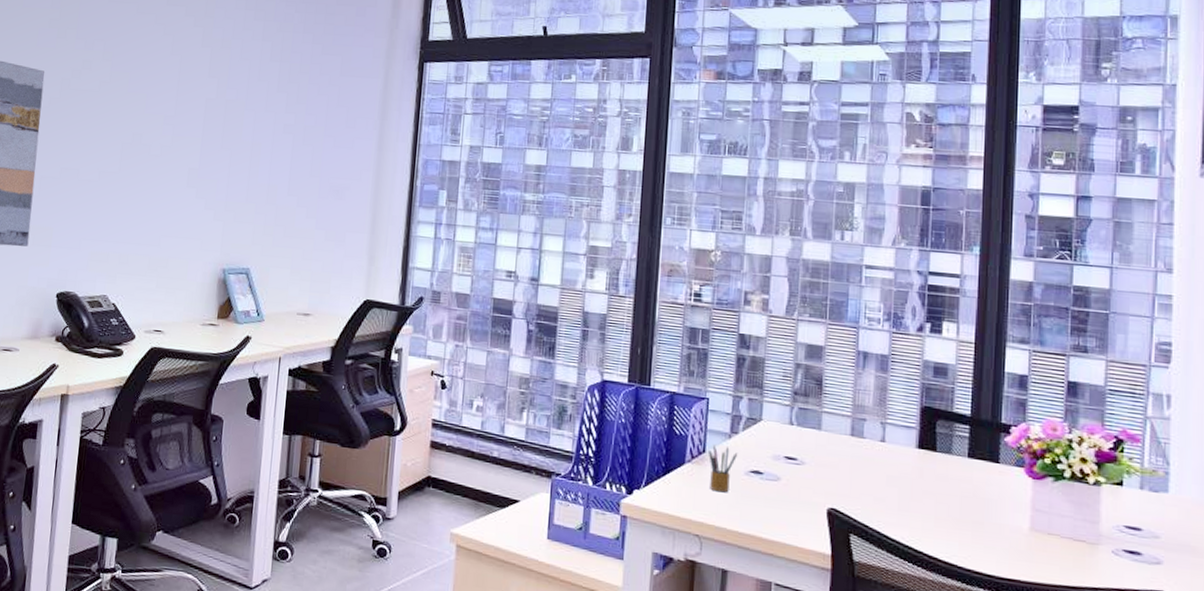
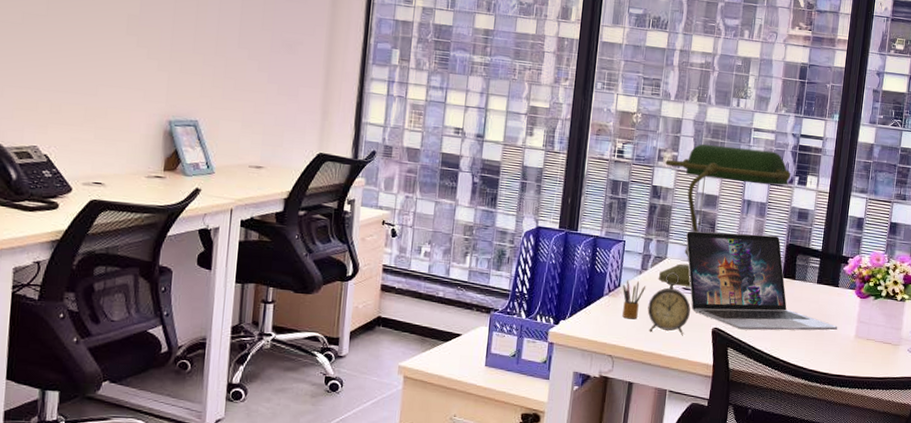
alarm clock: none [741,437,797,516] -> present [647,272,691,336]
desk lamp: none [753,284,920,456] -> present [659,143,791,287]
laptop: none [786,388,1004,520] -> present [686,231,838,331]

